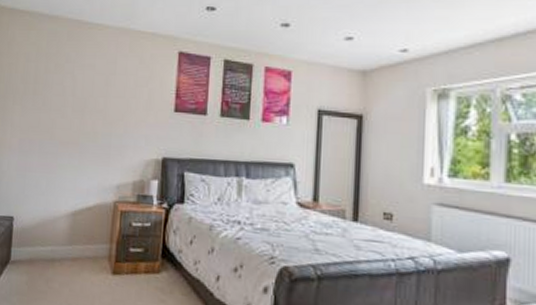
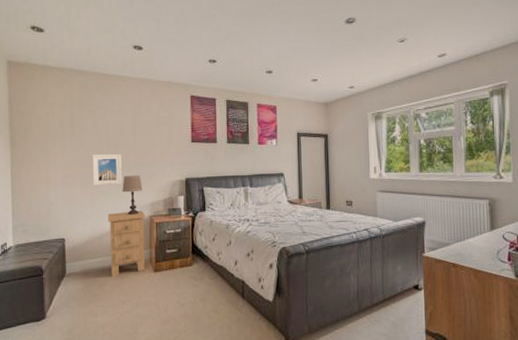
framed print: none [52,117,88,158] -> present [92,154,122,186]
nightstand: none [61,192,109,273] -> present [107,210,146,277]
table lamp: none [84,147,109,198] -> present [122,175,142,215]

